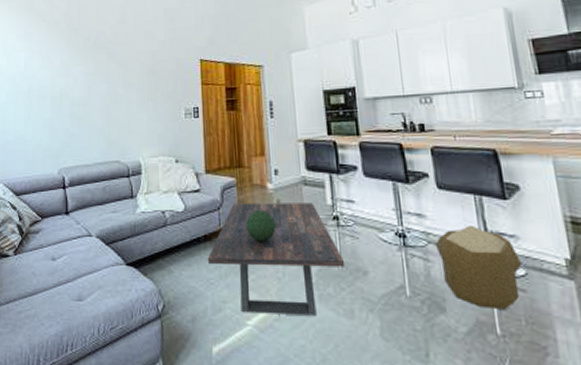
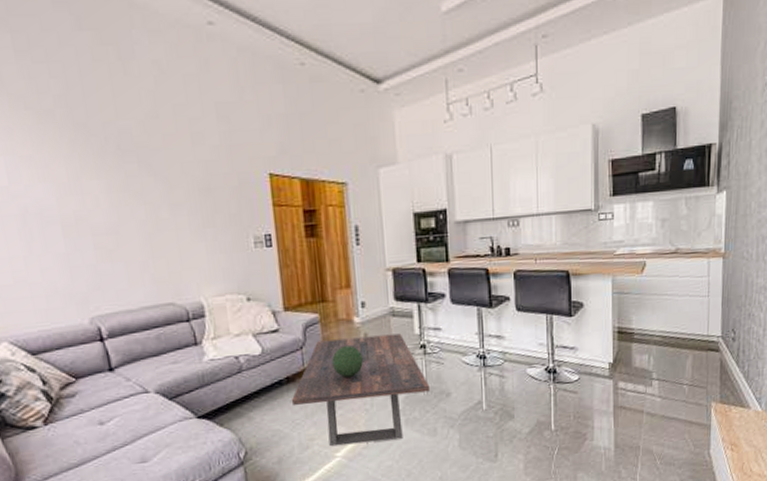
pouf: present [435,225,523,309] -> none [510,341,577,411]

